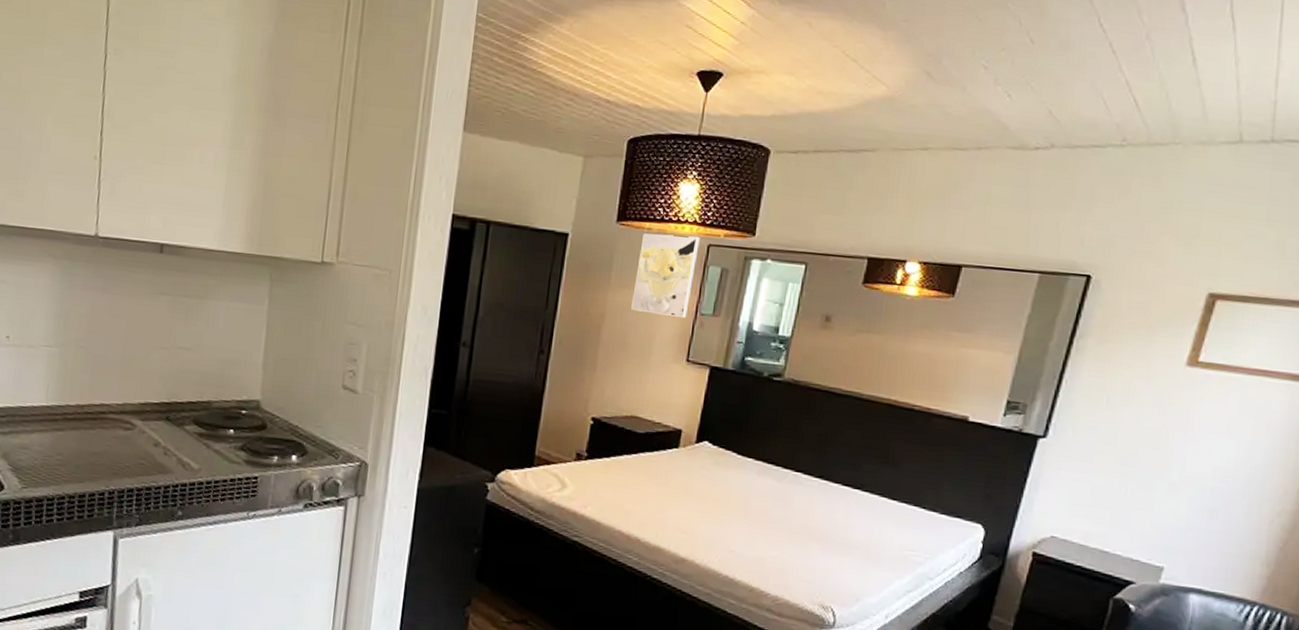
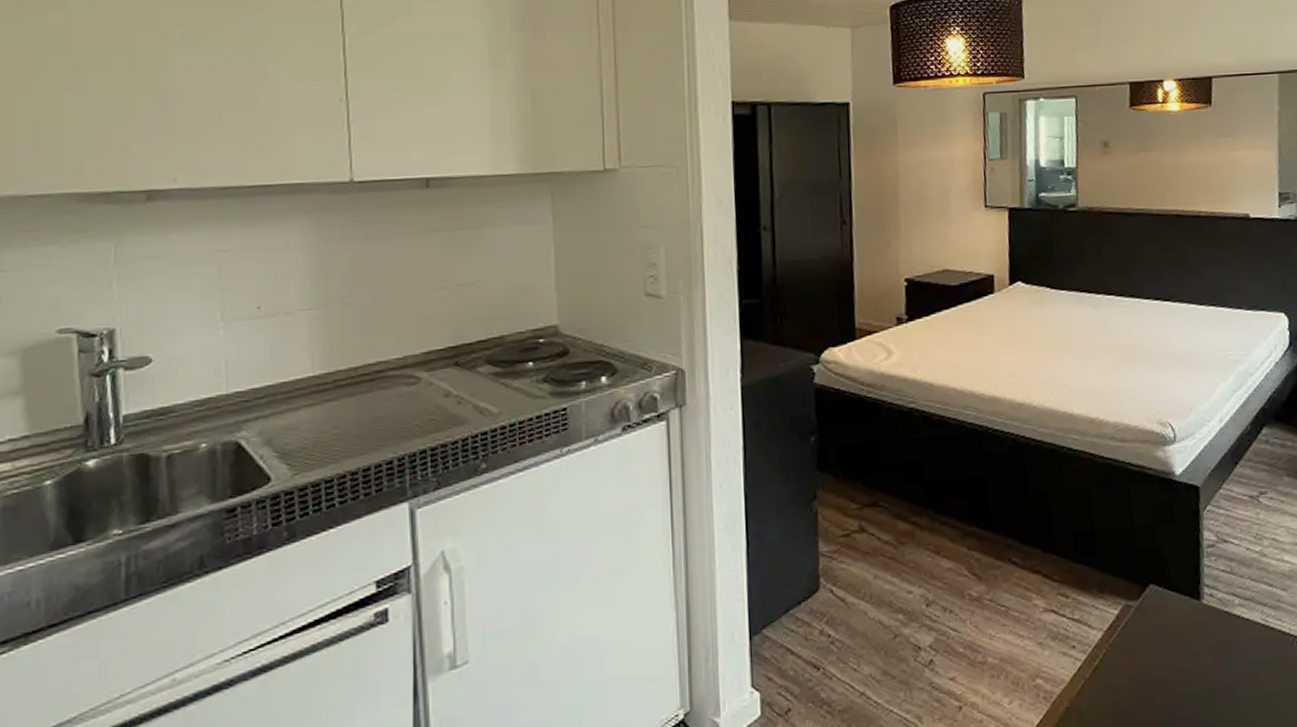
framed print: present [631,233,700,319] -> none [920,87,977,167]

